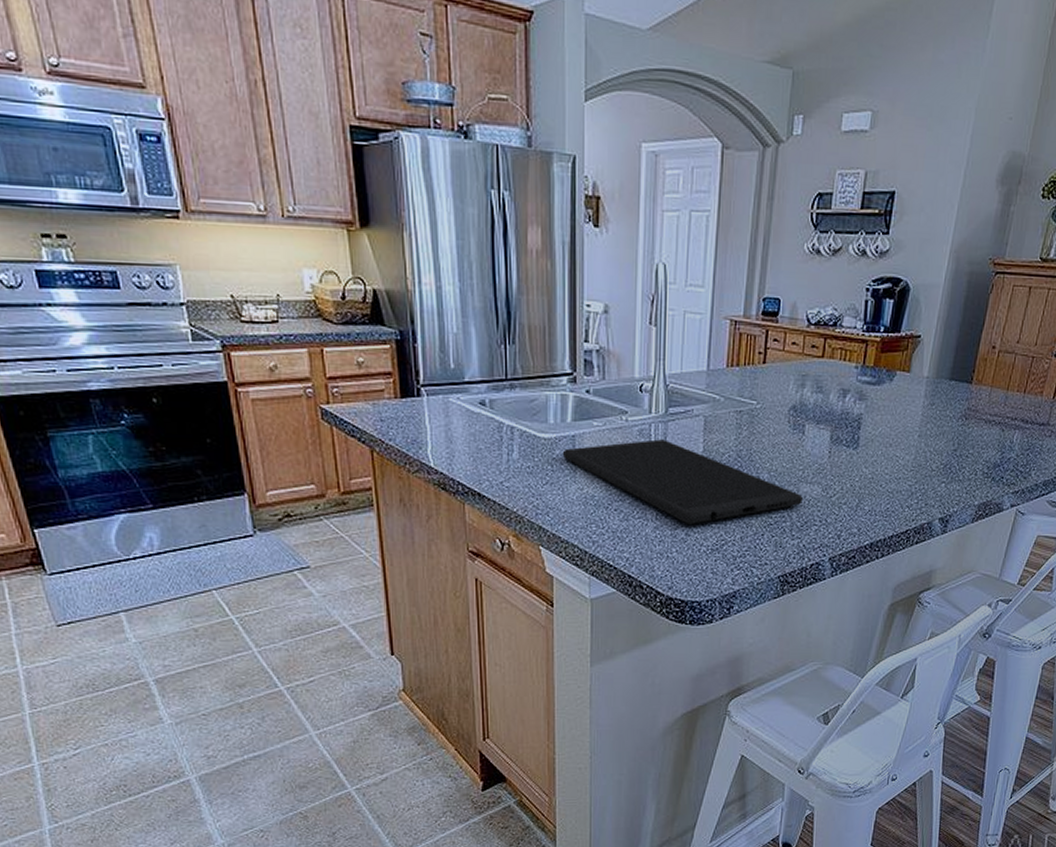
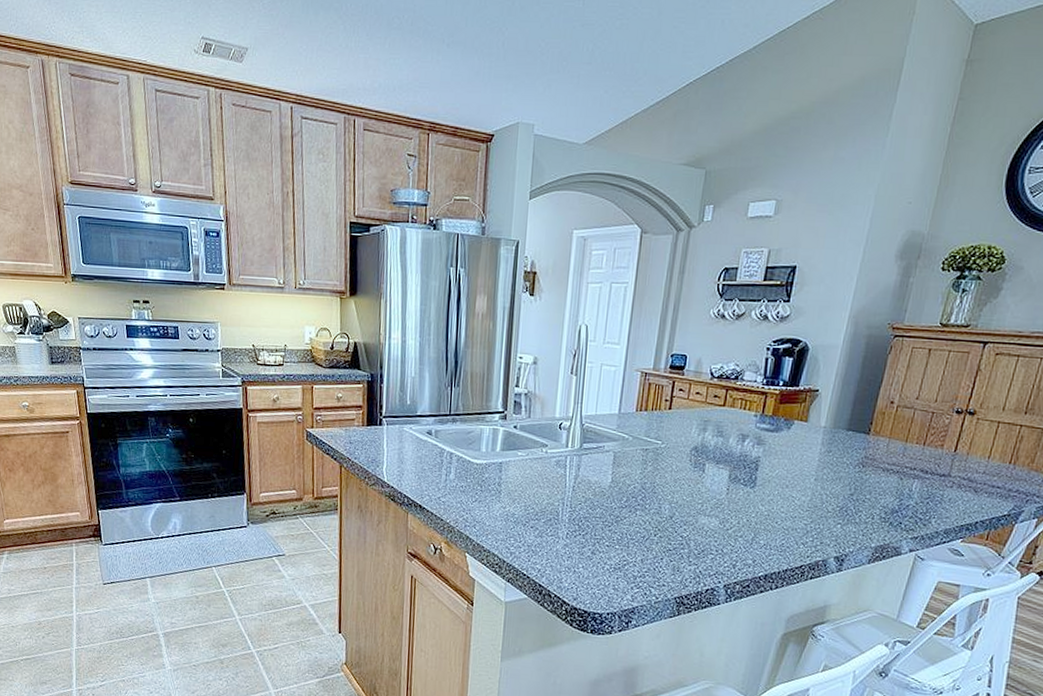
cutting board: present [562,439,803,524] -> none [490,469,701,545]

